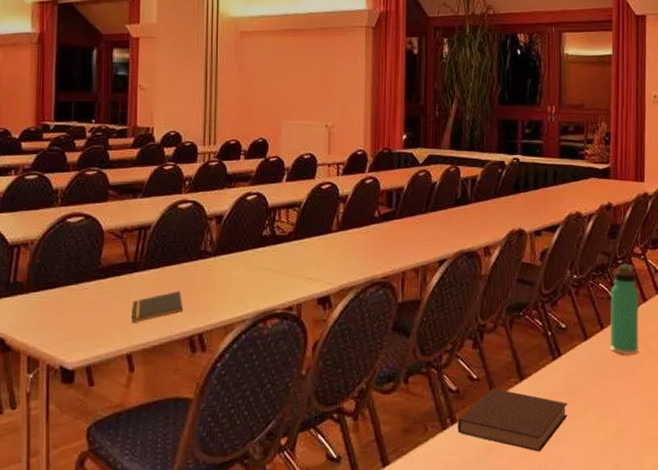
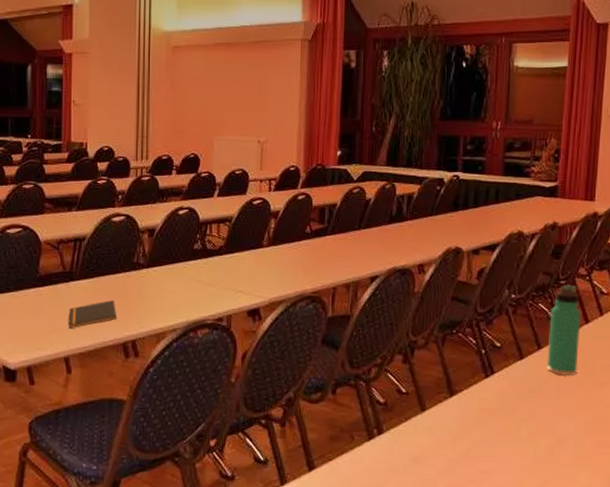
notebook: present [457,388,568,452] -> none [384,402,499,465]

